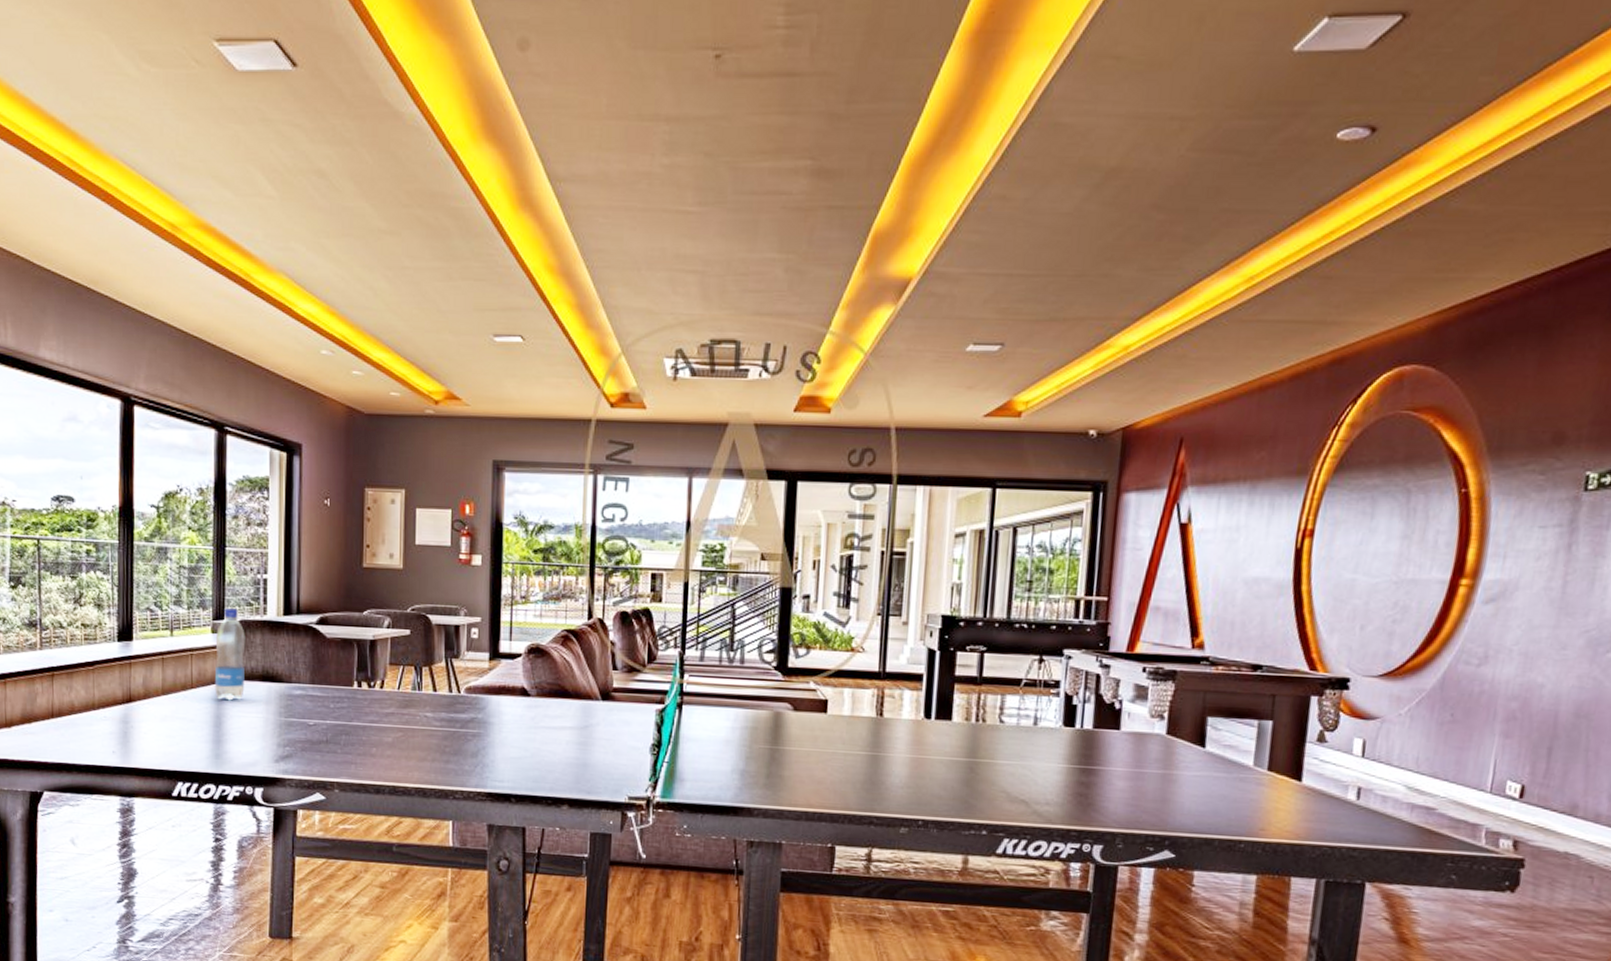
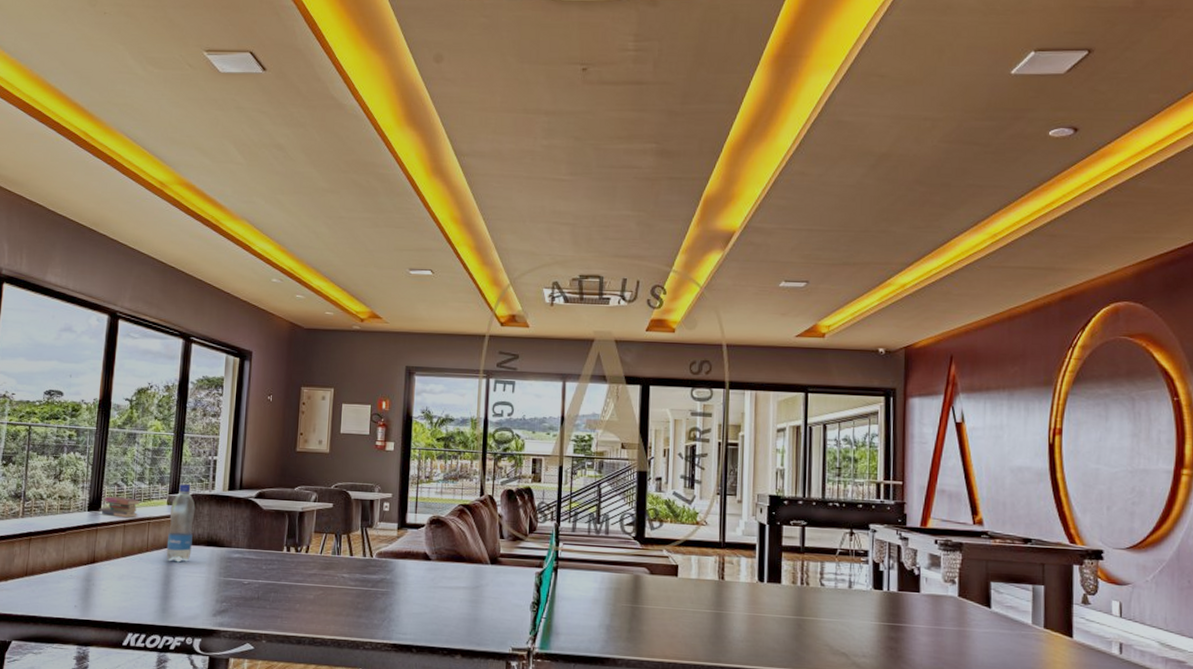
books: none [131,623,178,649] -> present [99,496,139,518]

